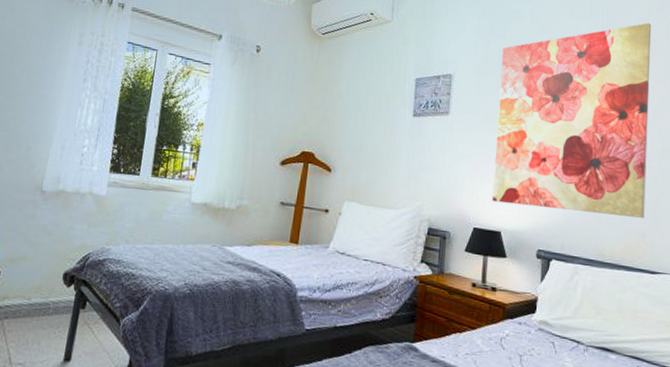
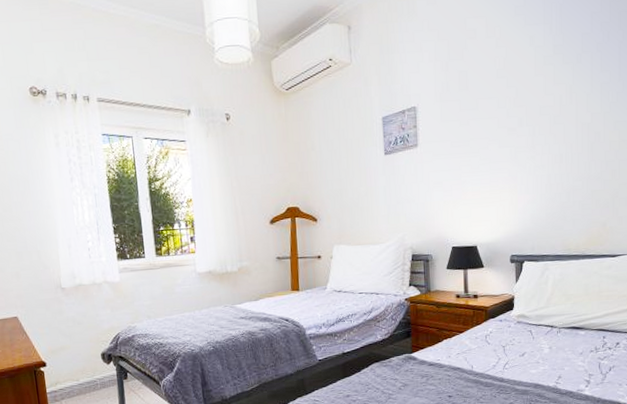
wall art: present [492,23,652,218] -> none [462,16,605,221]

